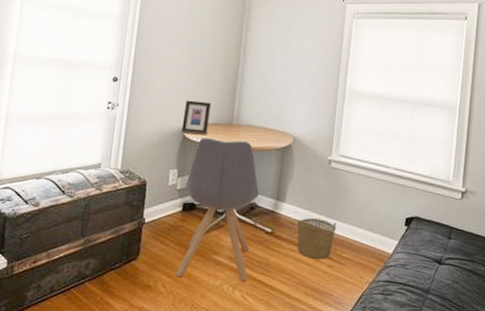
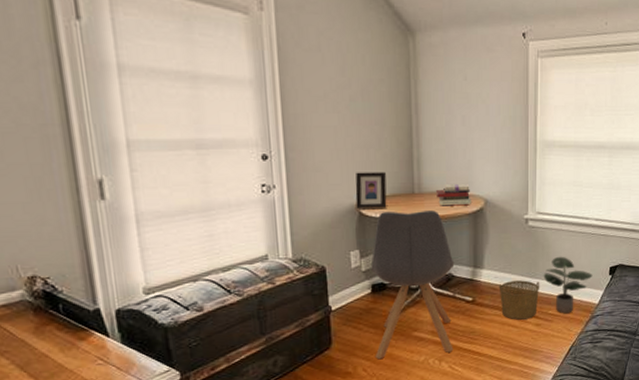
books: none [250,120,282,141] -> present [435,184,471,206]
potted plant: none [340,200,389,260] -> present [543,256,593,314]

